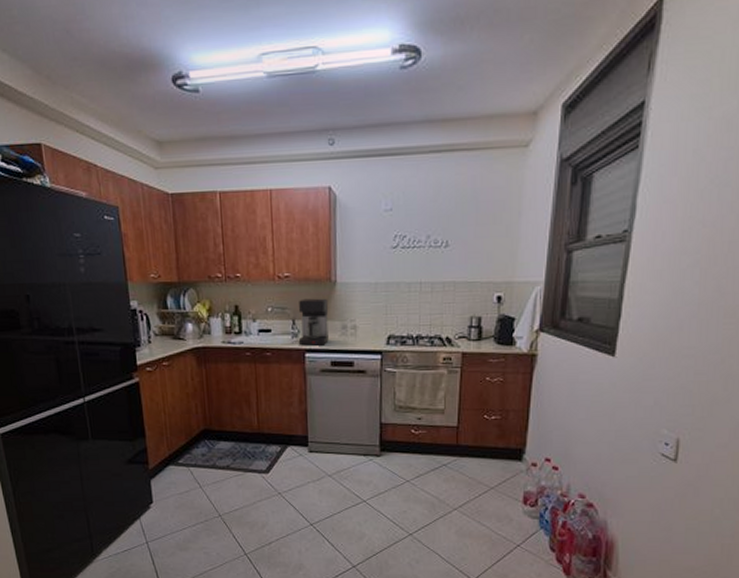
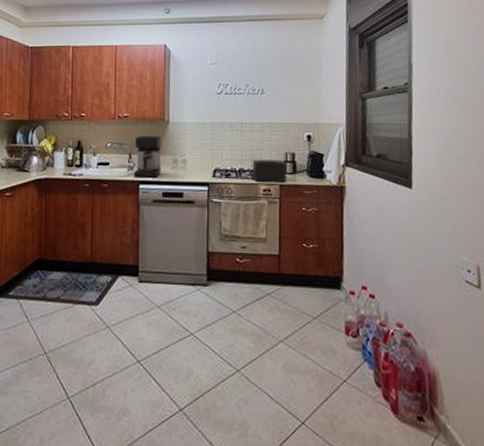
toaster: none [431,324,471,351] -> present [252,159,287,183]

